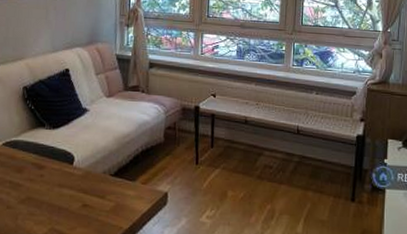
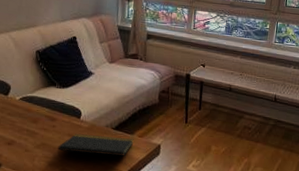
notepad: none [46,183,136,218] -> present [58,133,134,164]

